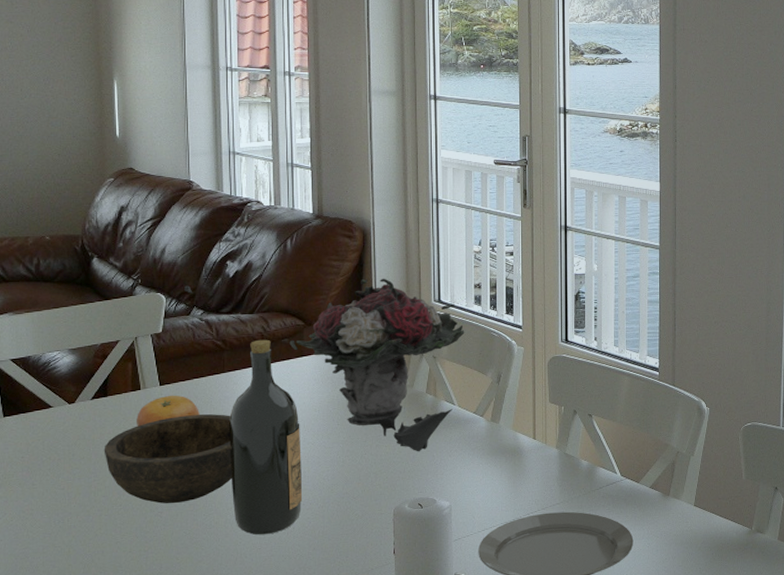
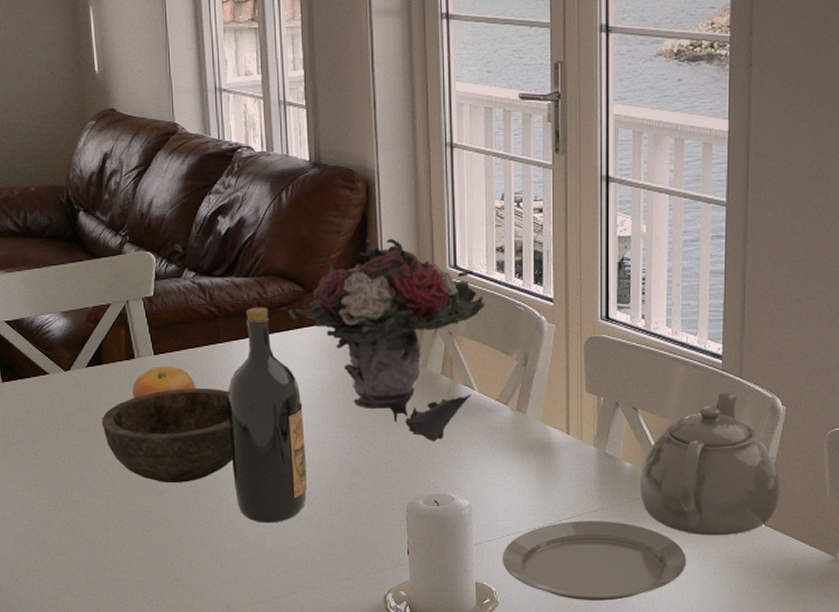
teapot: none [595,398,707,519] -> present [640,392,780,536]

